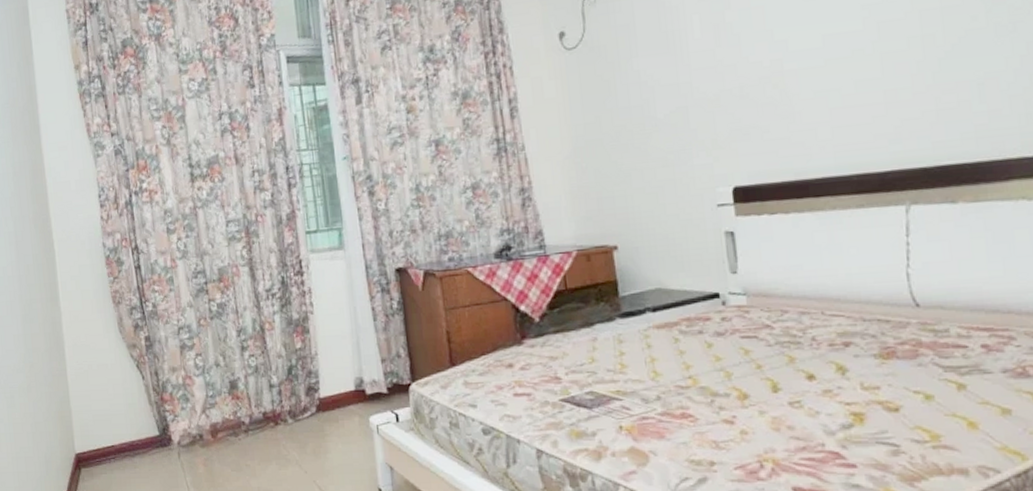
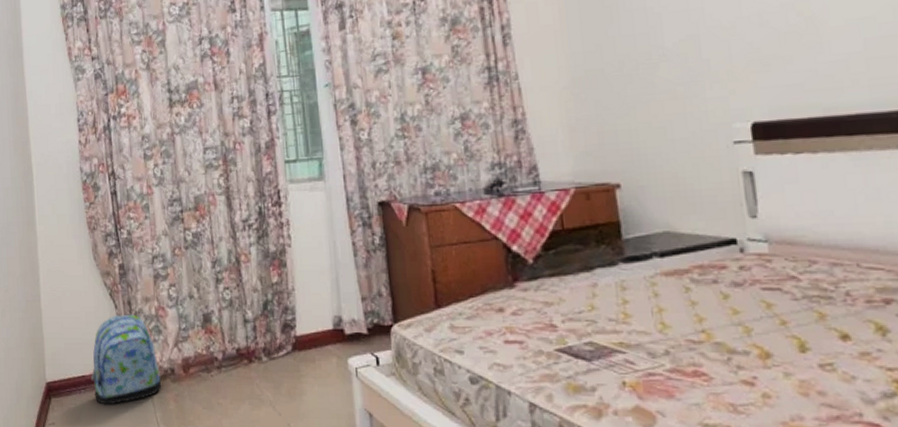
backpack: none [120,384,191,472] -> present [90,314,162,405]

